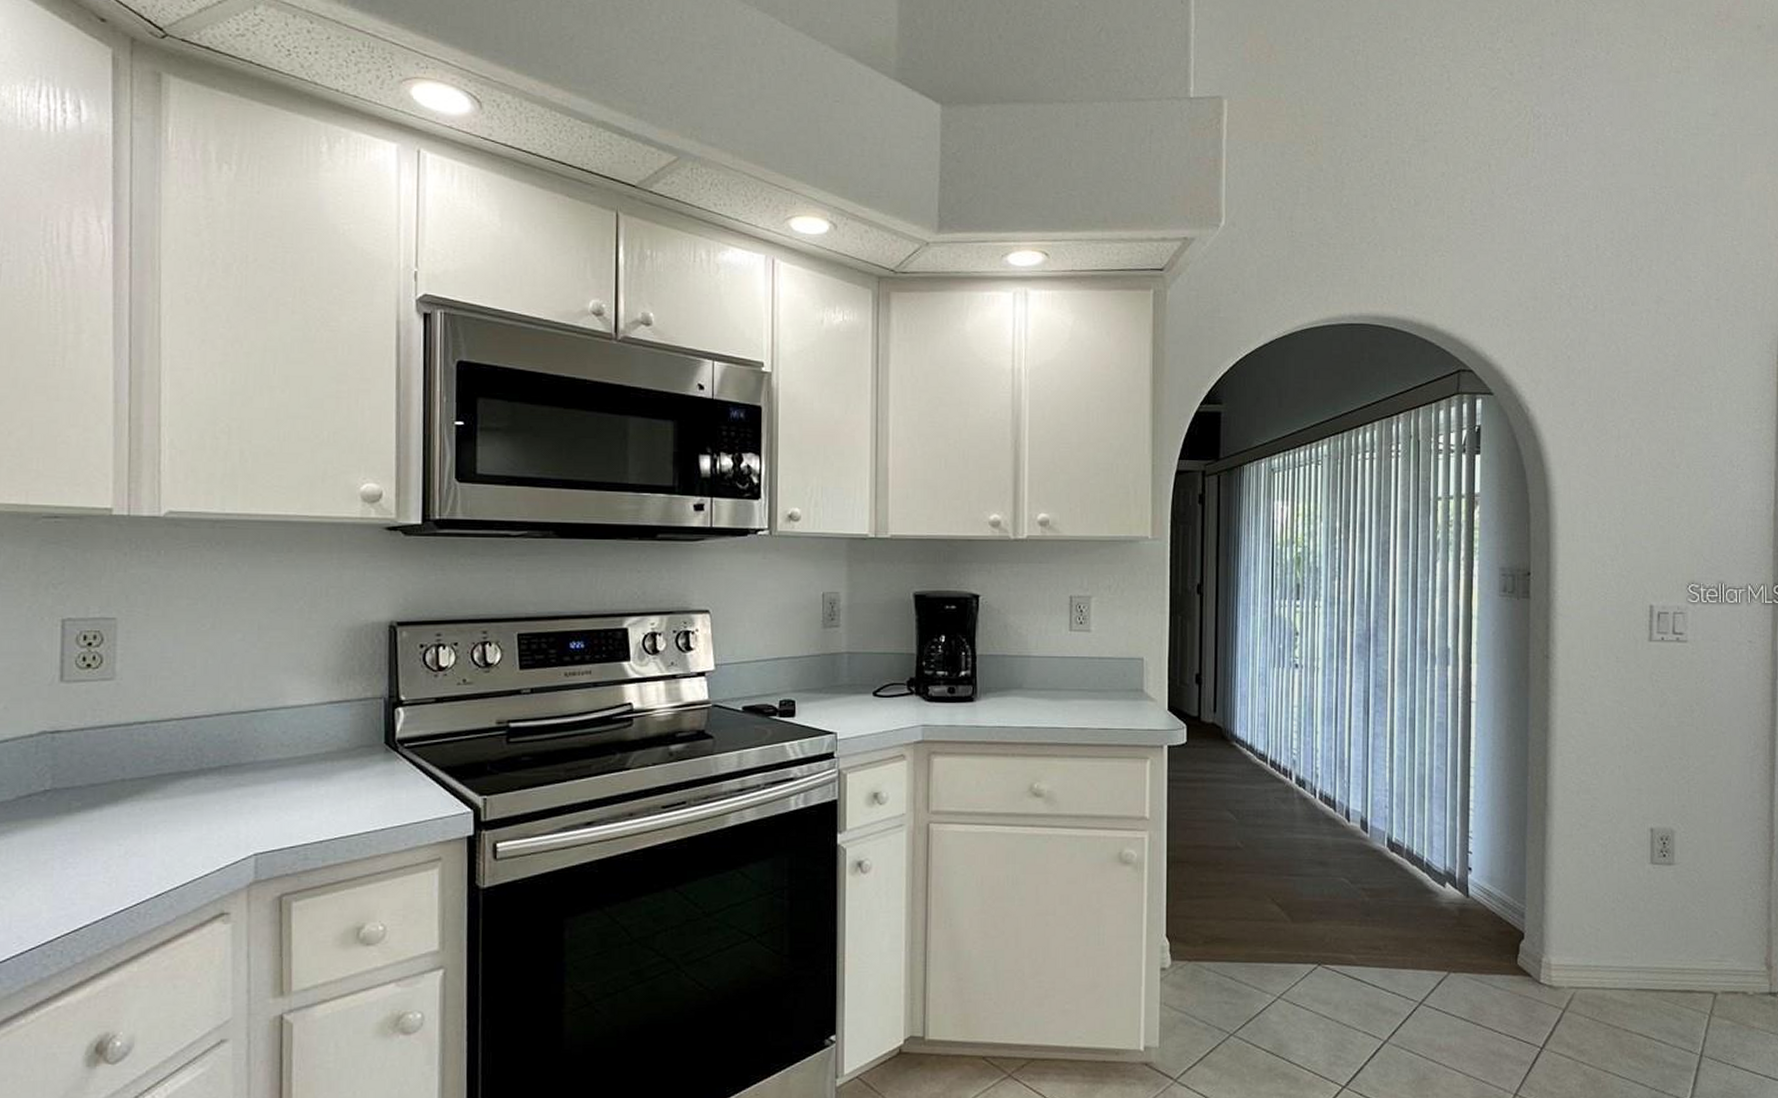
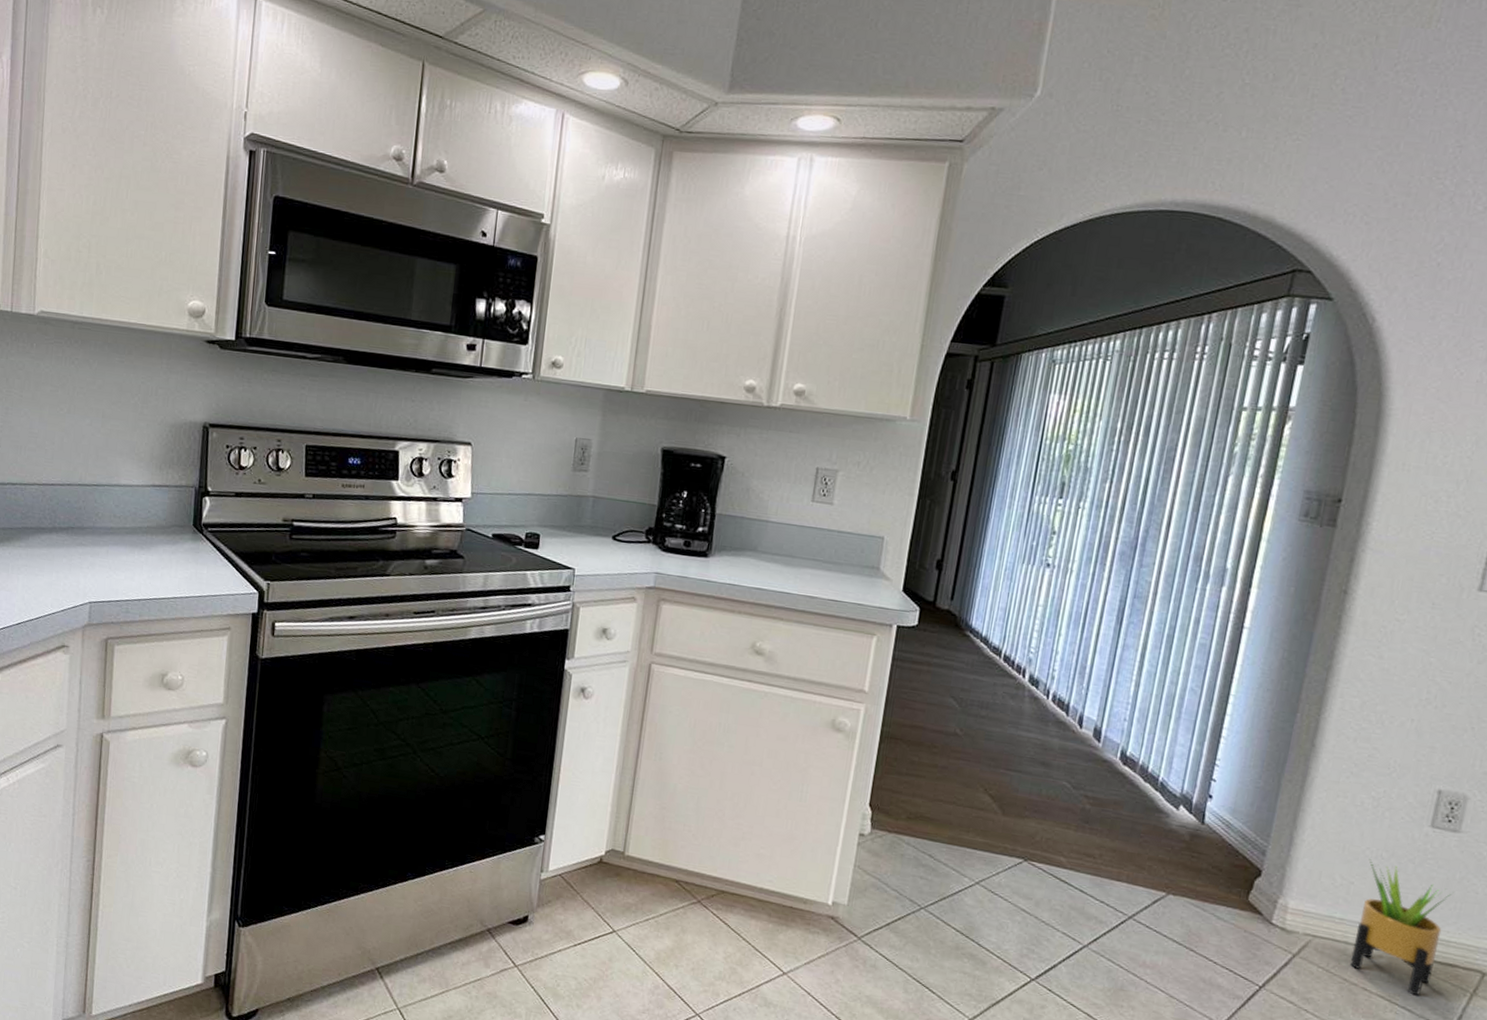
potted plant: none [1608,904,1678,1027] -> present [1349,859,1452,996]

